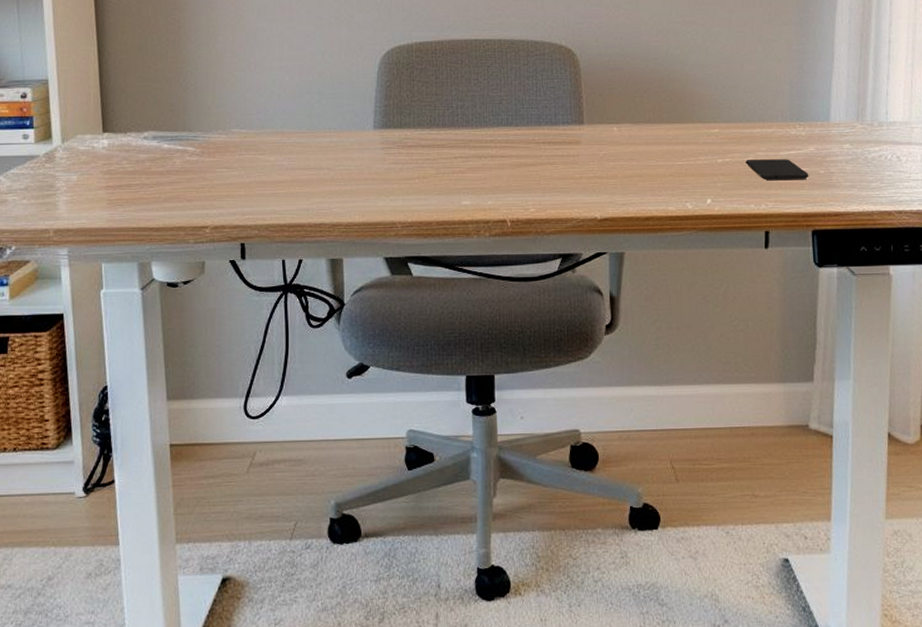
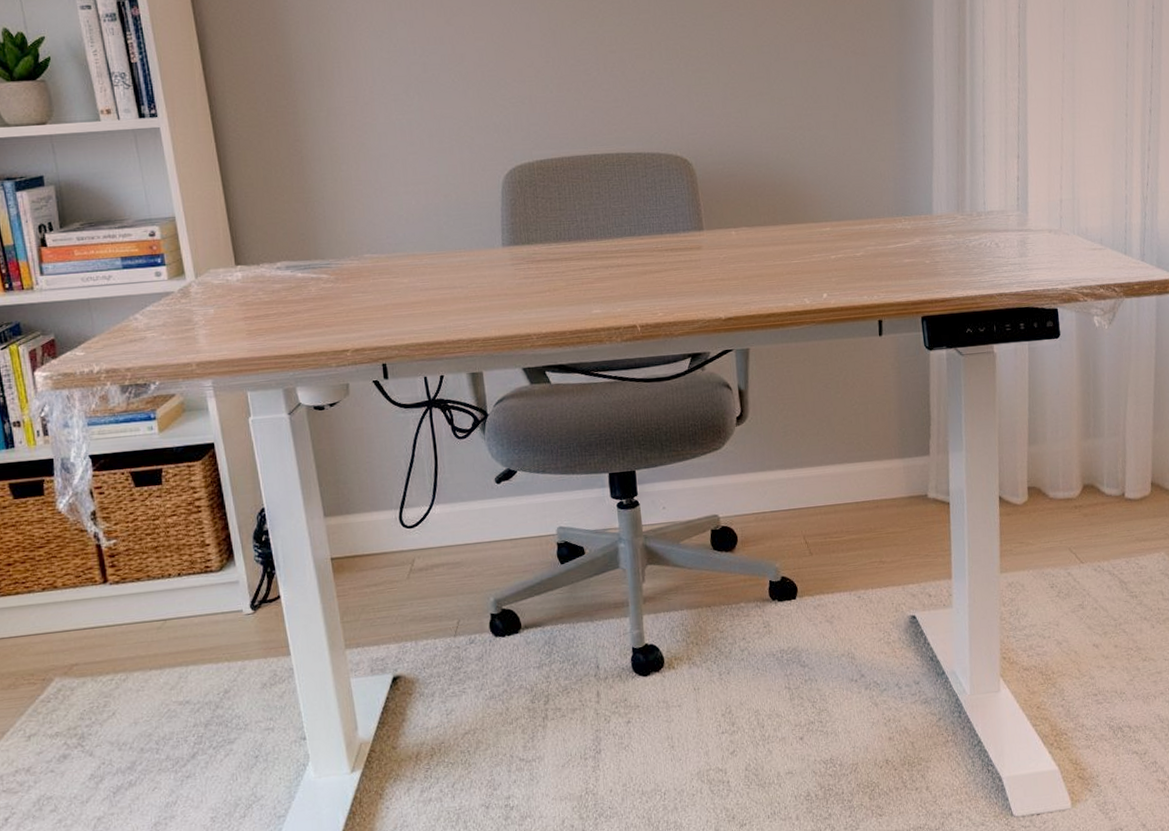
smartphone: present [745,159,809,180] -> none [857,252,916,272]

